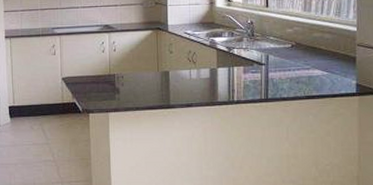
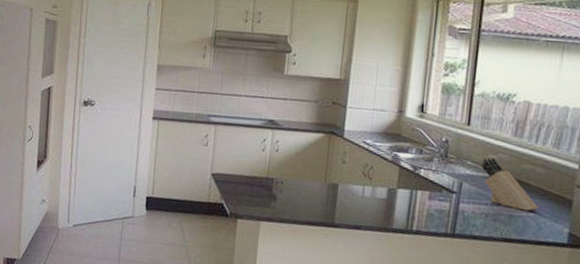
knife block: none [281,31,330,71] -> present [481,157,538,211]

